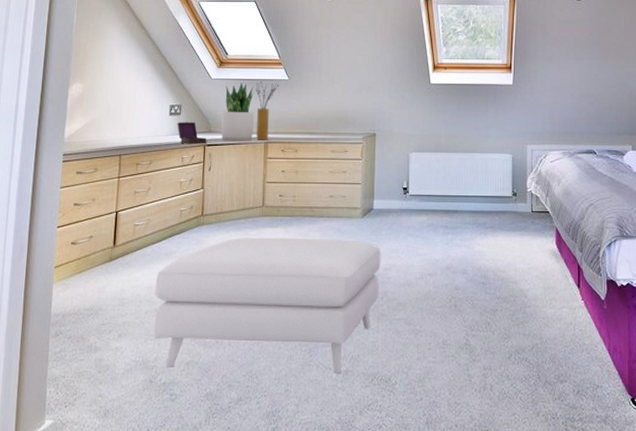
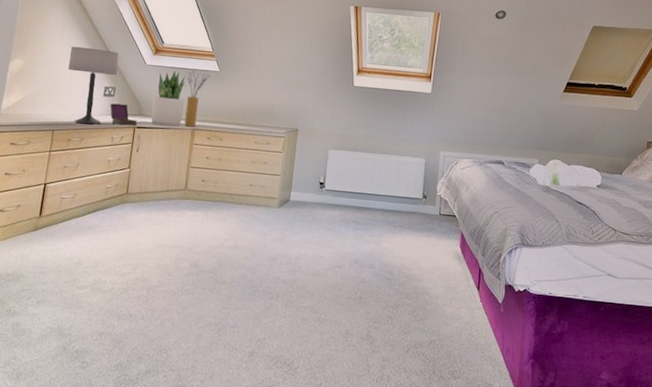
table lamp: none [130,65,182,146] -> present [68,46,119,125]
ottoman: present [154,237,381,373] -> none [71,218,294,354]

